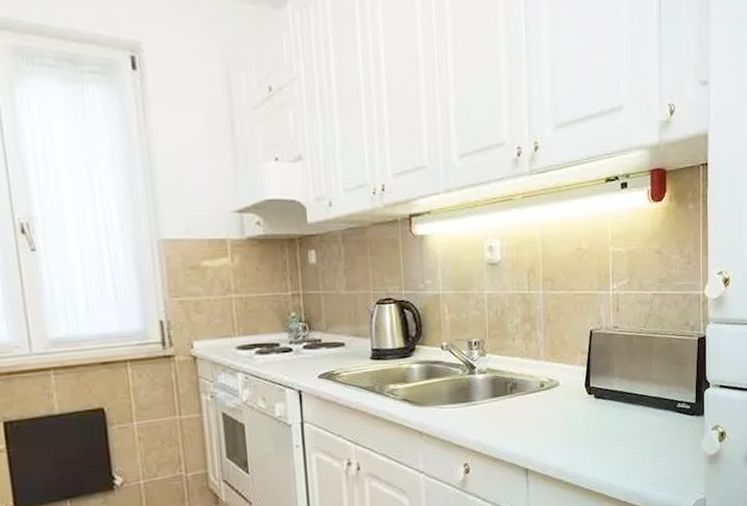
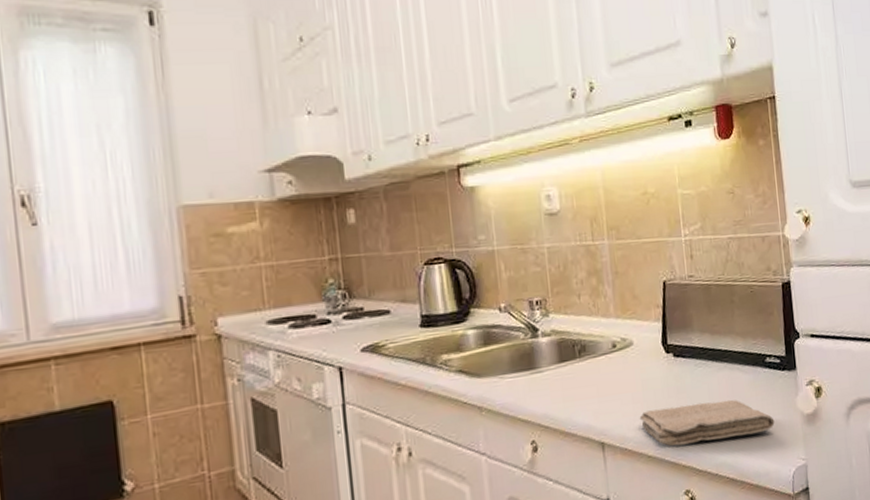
washcloth: none [560,438,680,476] -> present [639,399,775,446]

